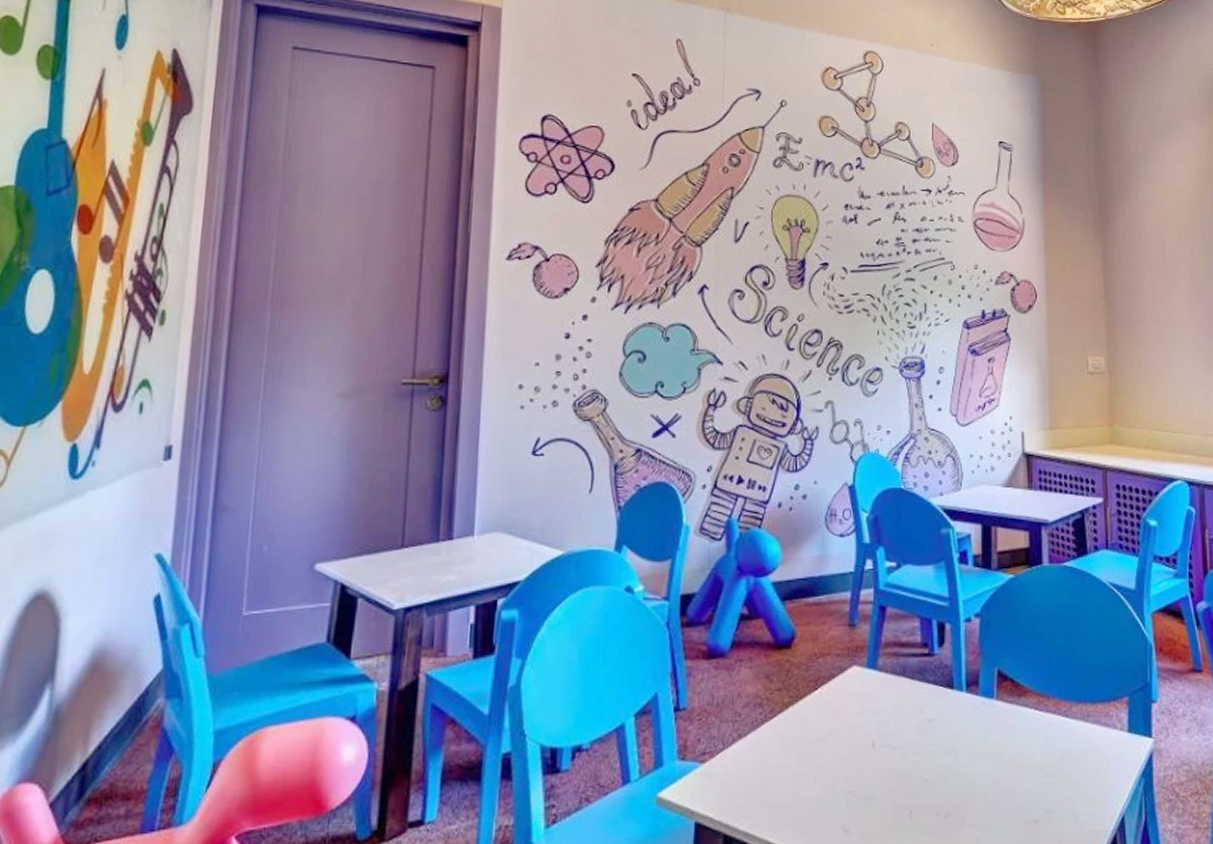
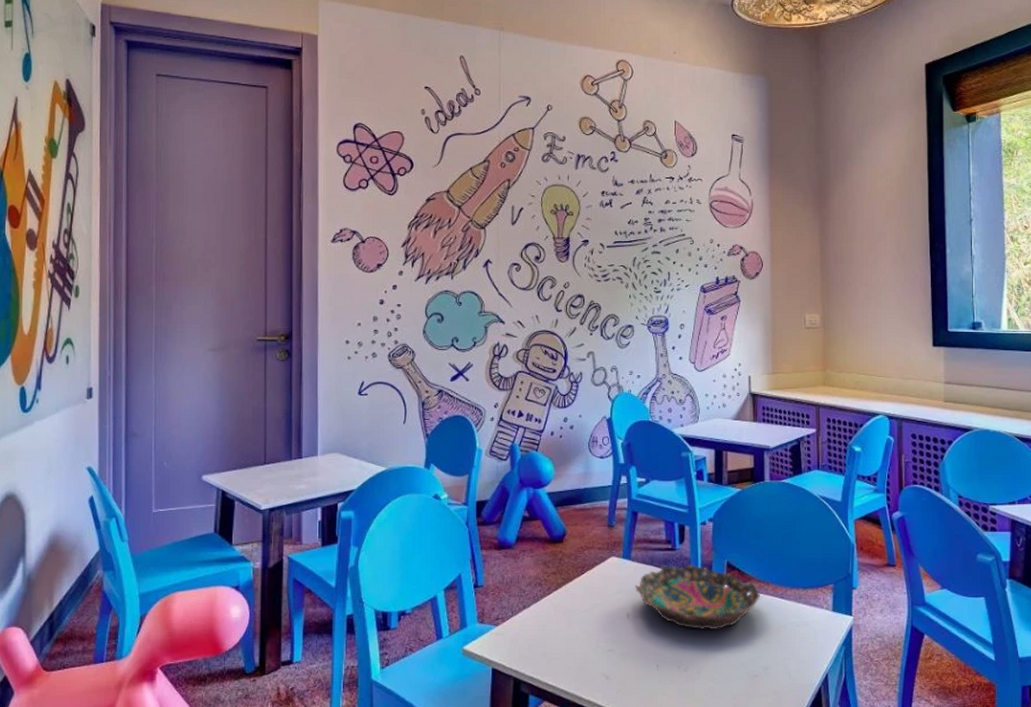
bowl: none [882,674,1039,761] -> present [635,564,760,629]

